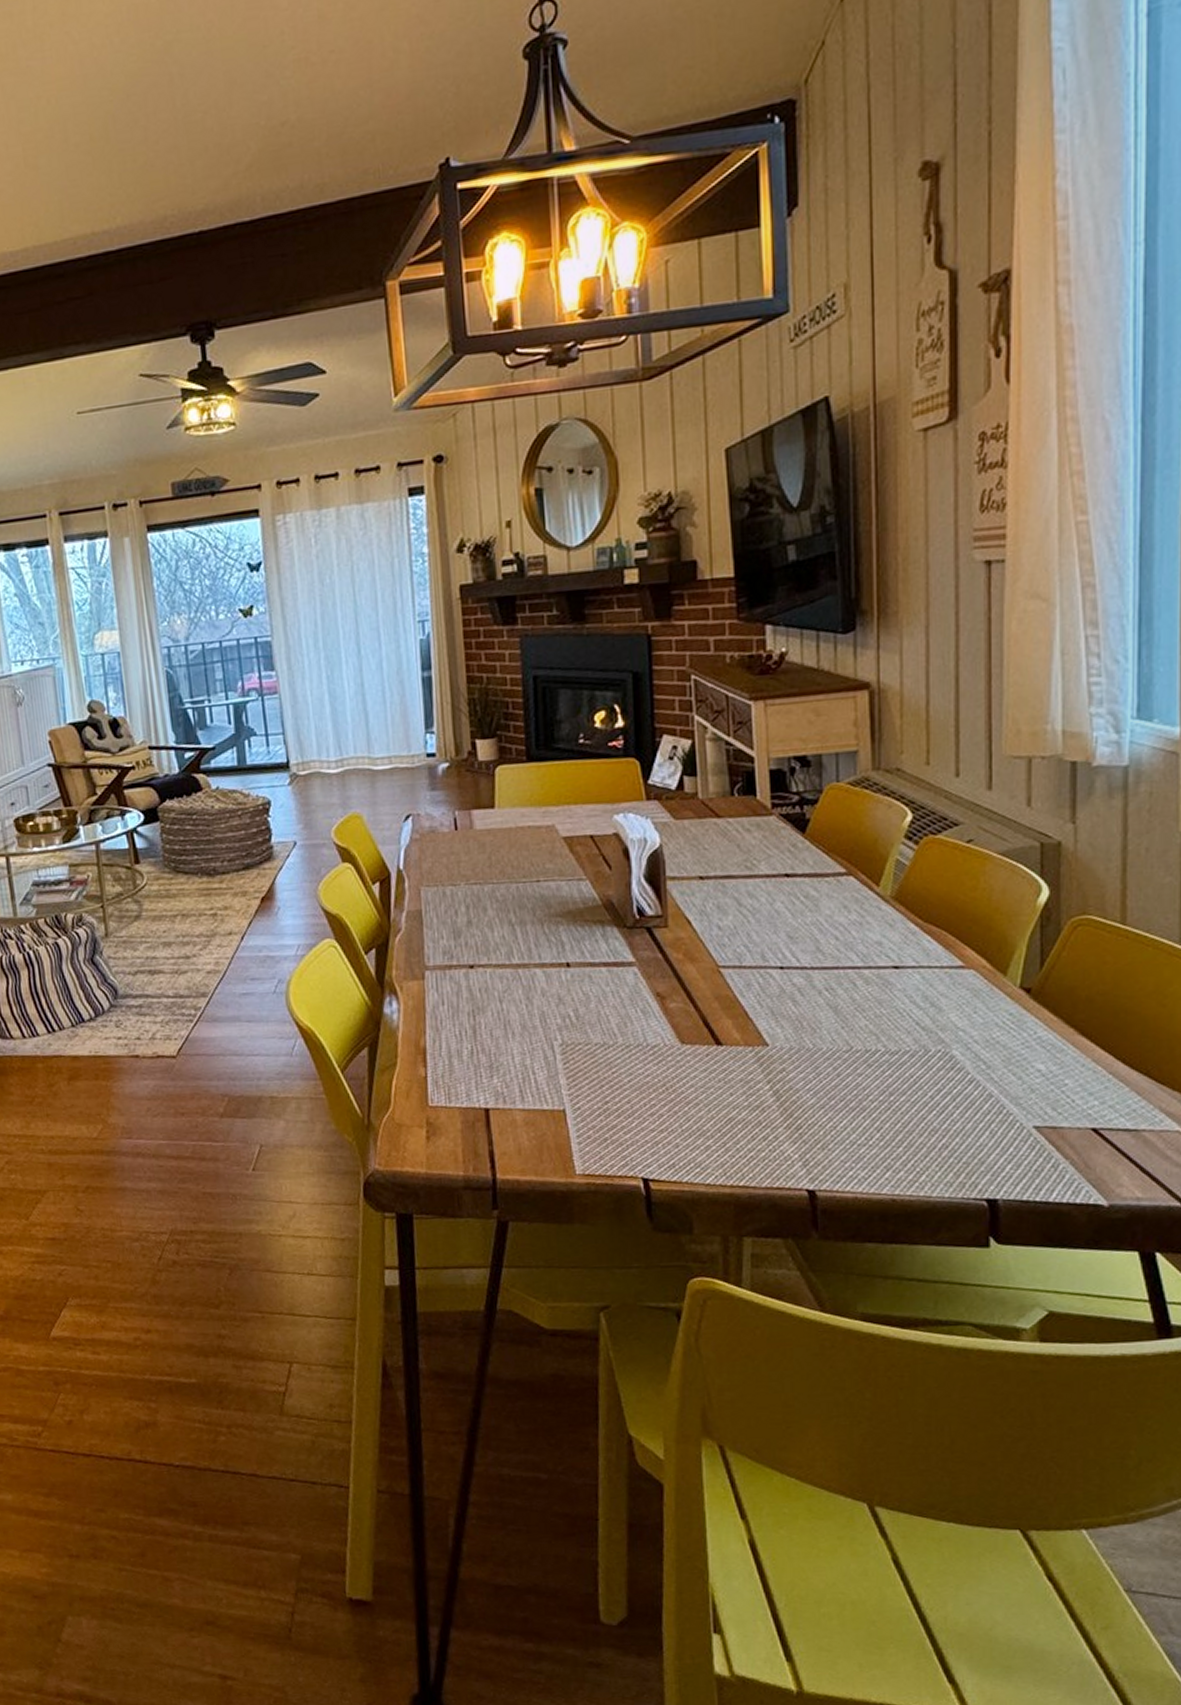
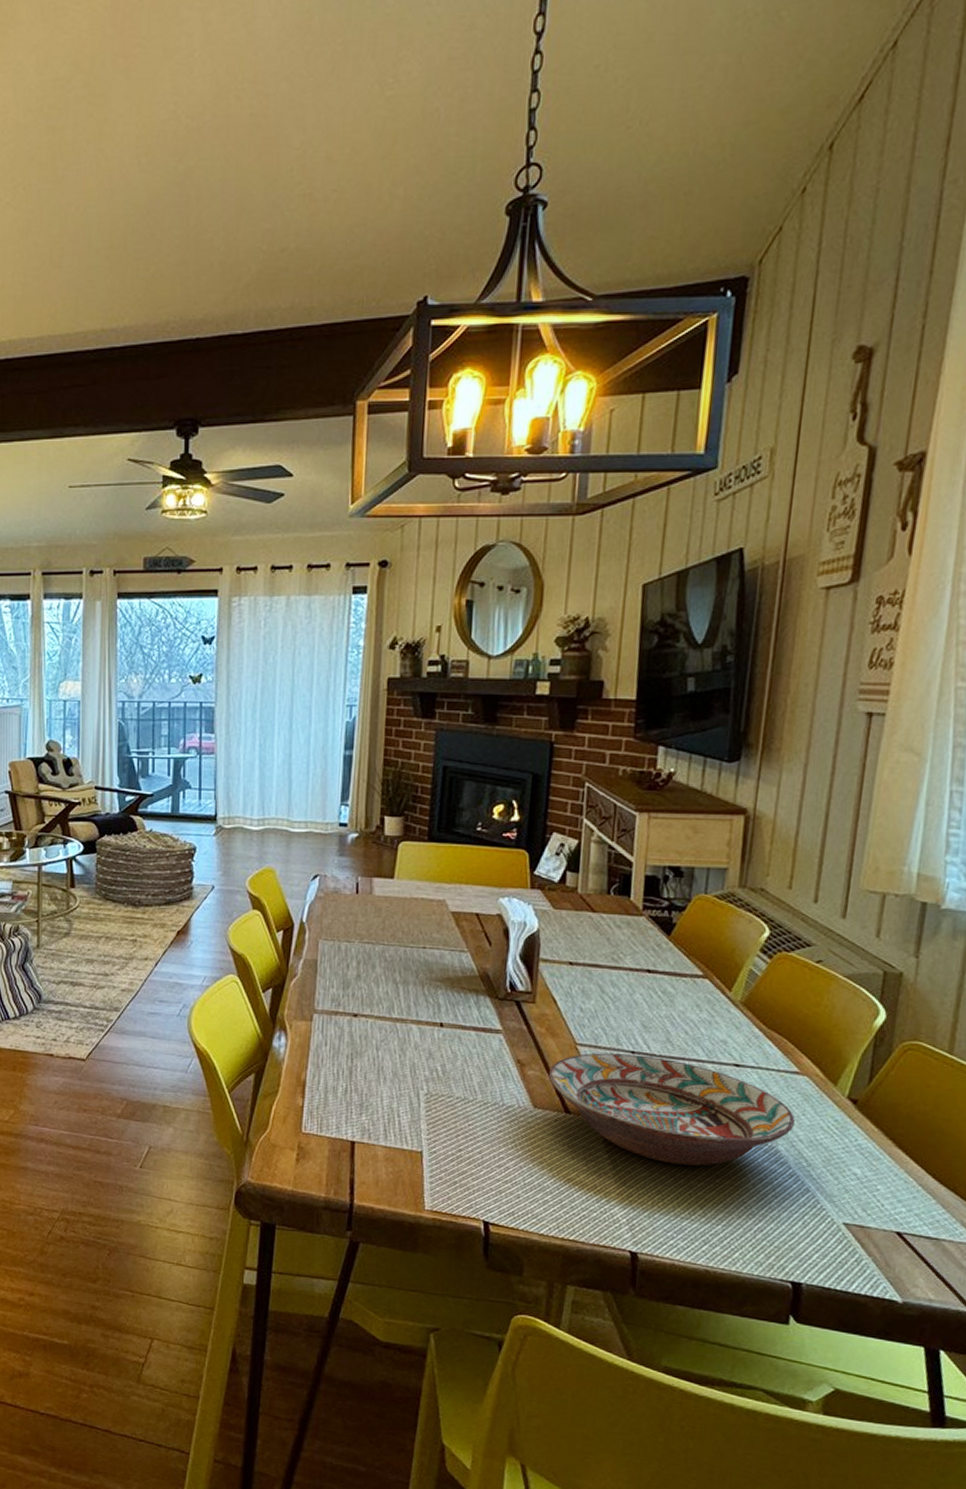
decorative bowl: none [693,969,966,1087] -> present [549,1053,795,1166]

